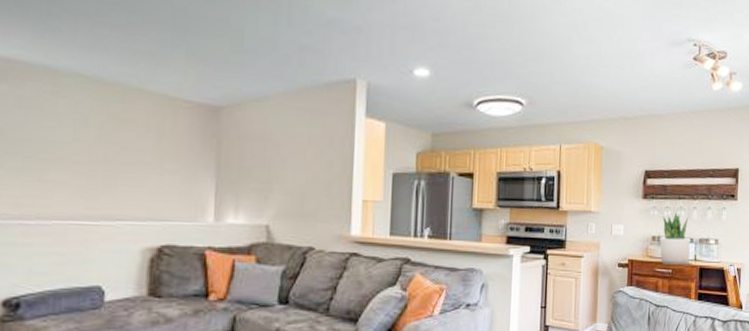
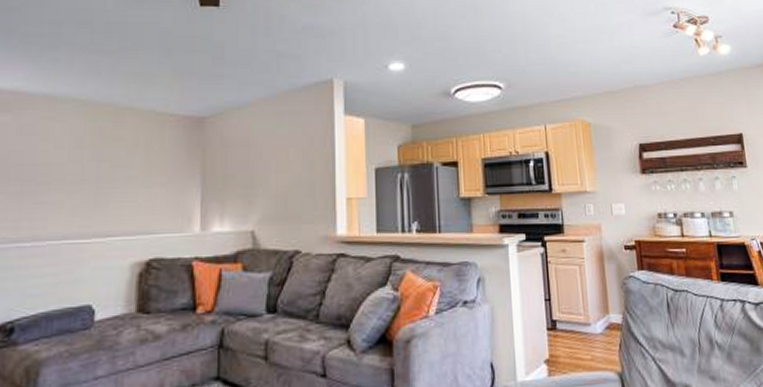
planter: present [660,212,690,266] -> none [666,186,704,244]

